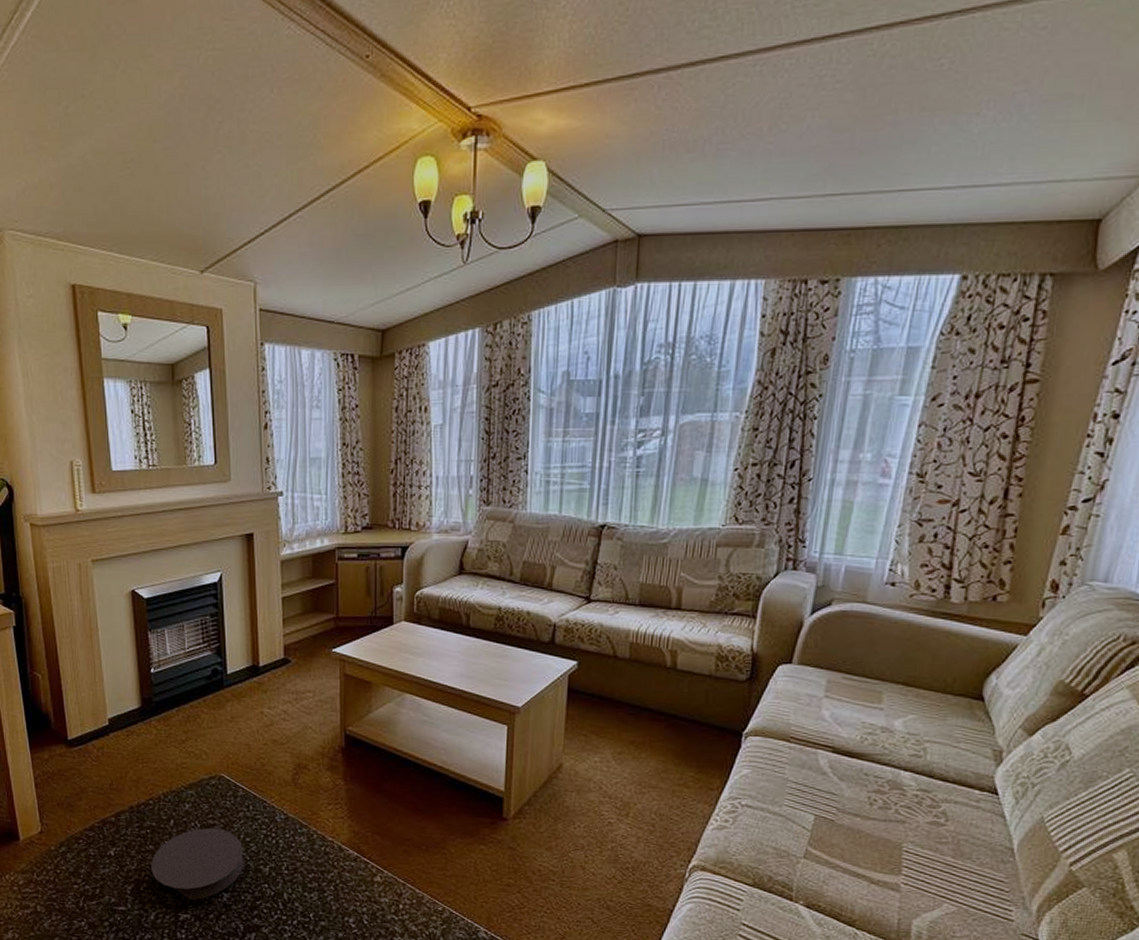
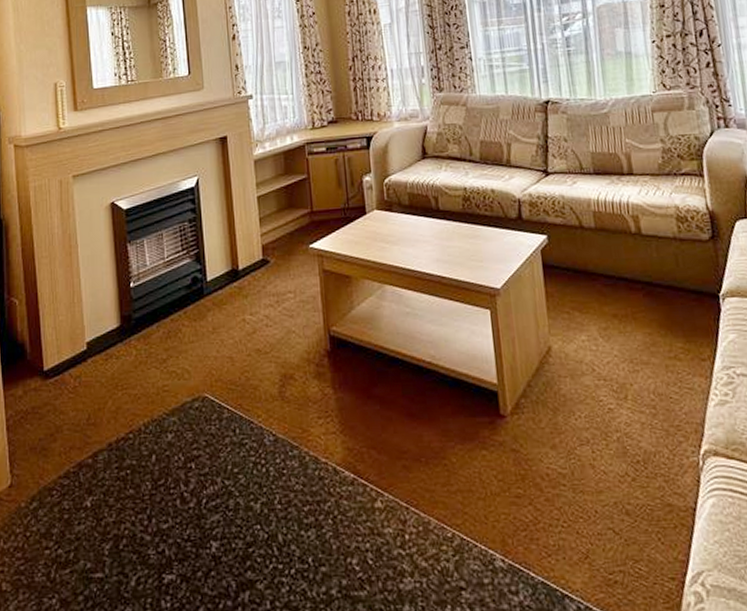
coaster: present [151,828,244,900] -> none [131,461,233,555]

